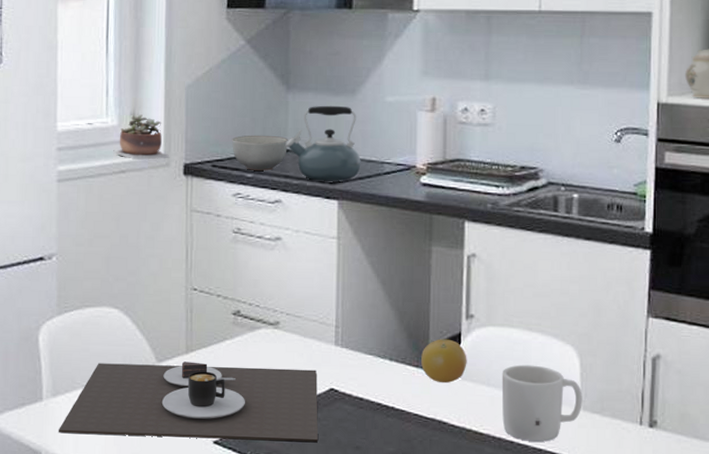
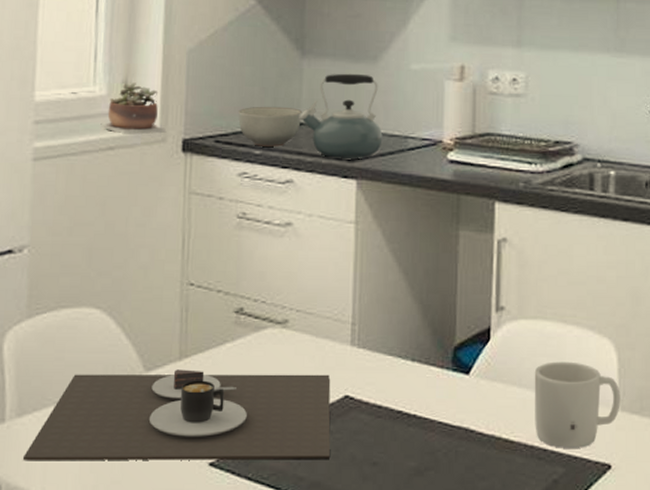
fruit: present [421,339,467,383] -> none [447,335,497,384]

